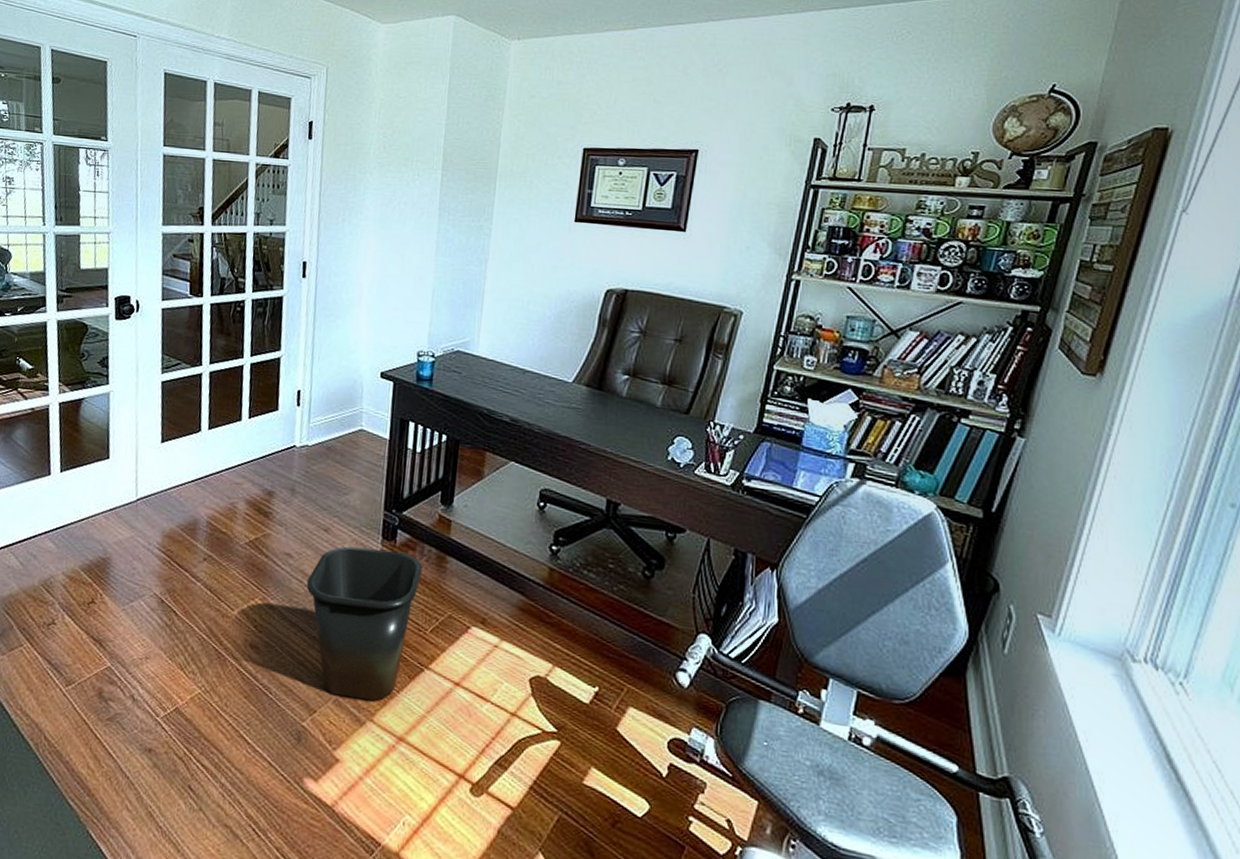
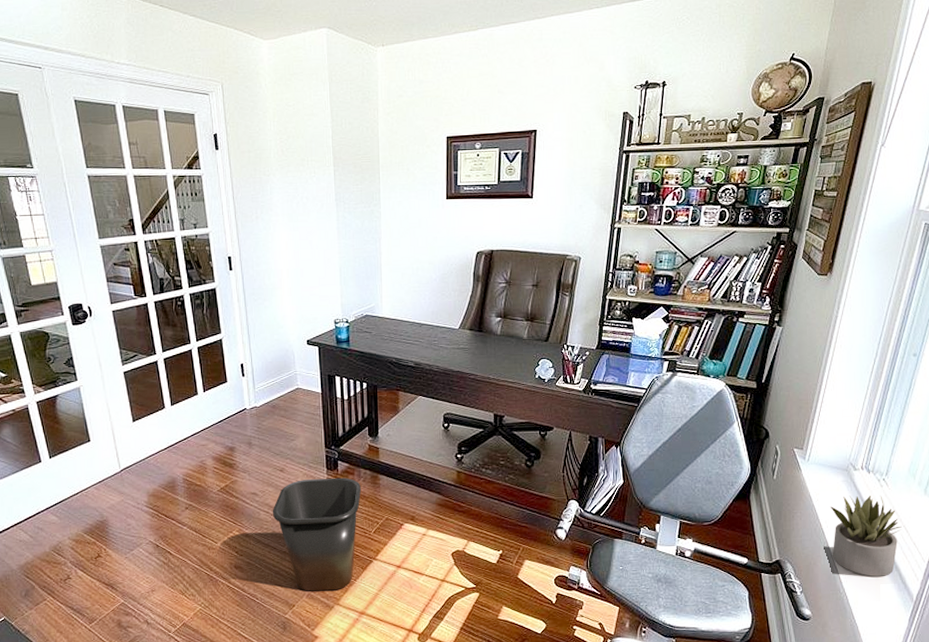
succulent plant: none [1092,698,1211,836] -> present [830,495,902,577]

